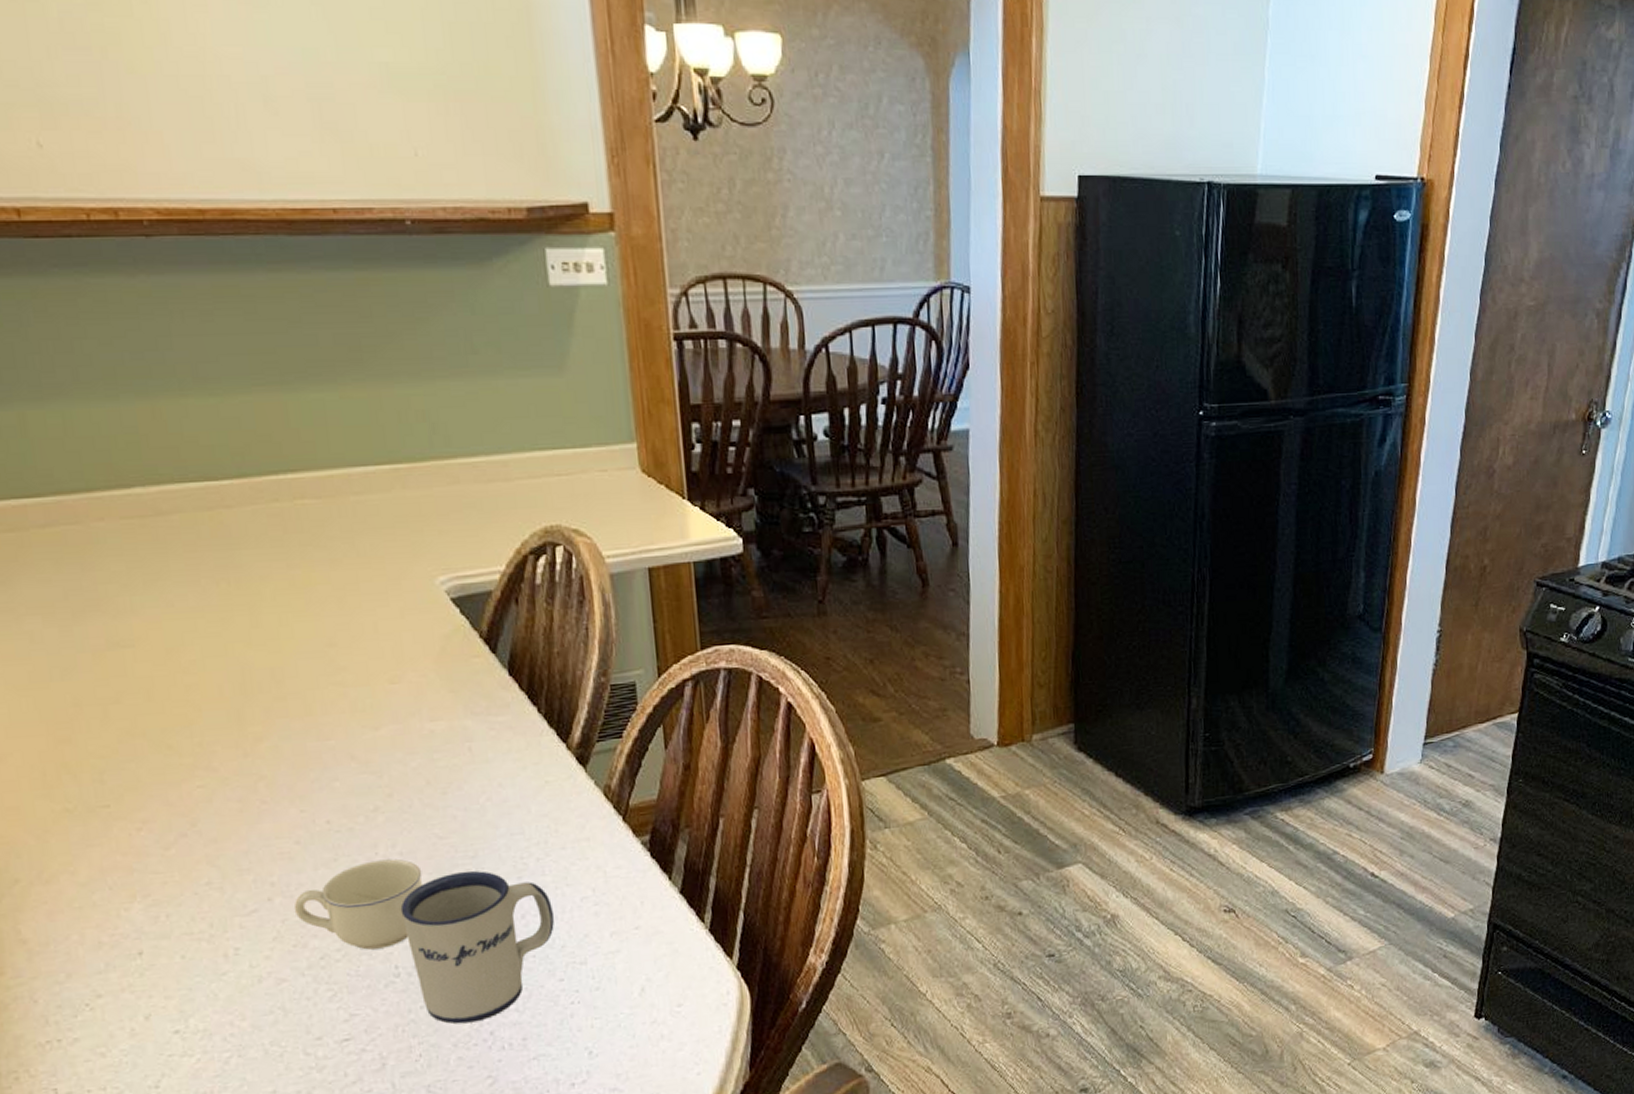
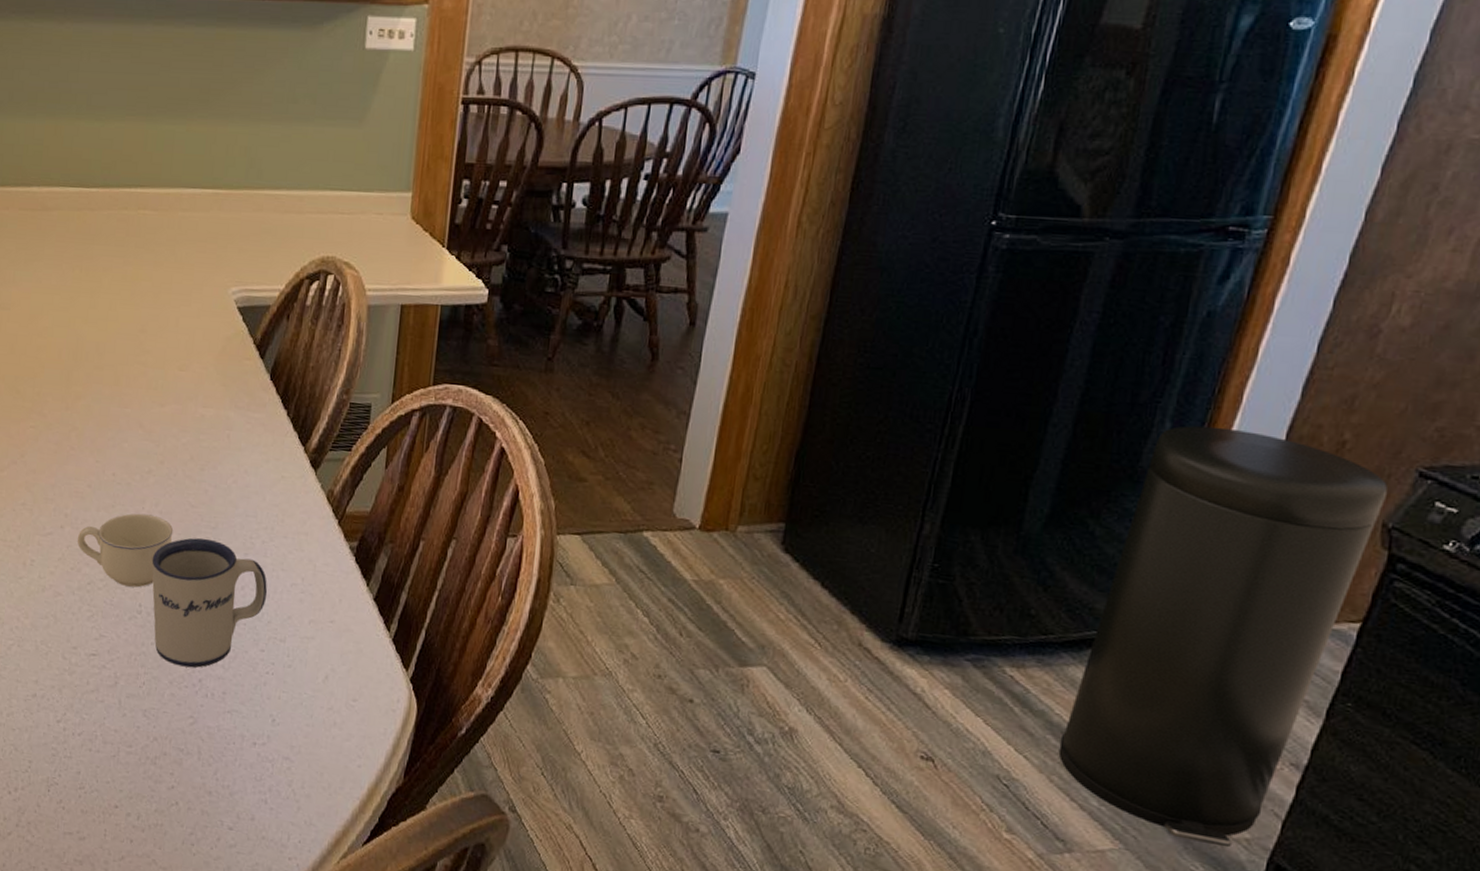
pedal bin: none [1328,569,1520,924] -> present [1058,426,1388,848]

